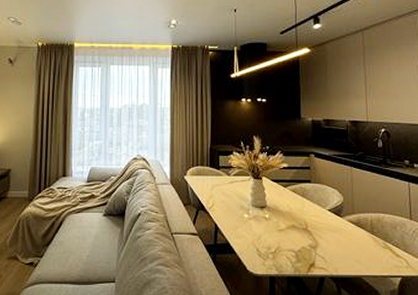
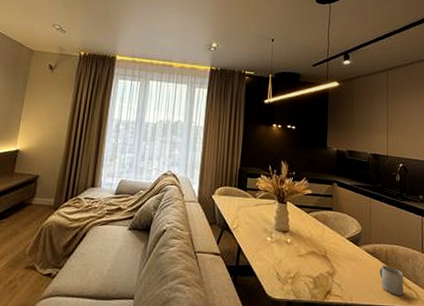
mug: none [364,234,392,264] -> present [379,265,404,296]

